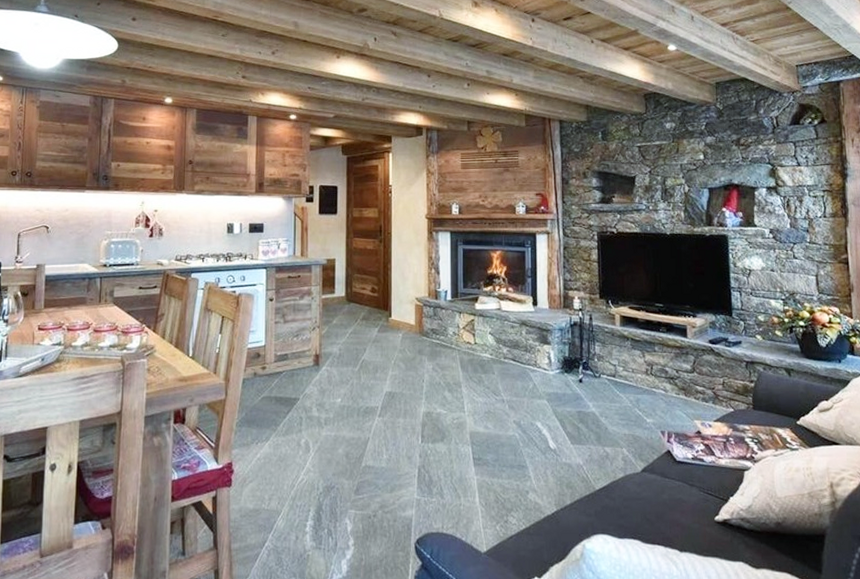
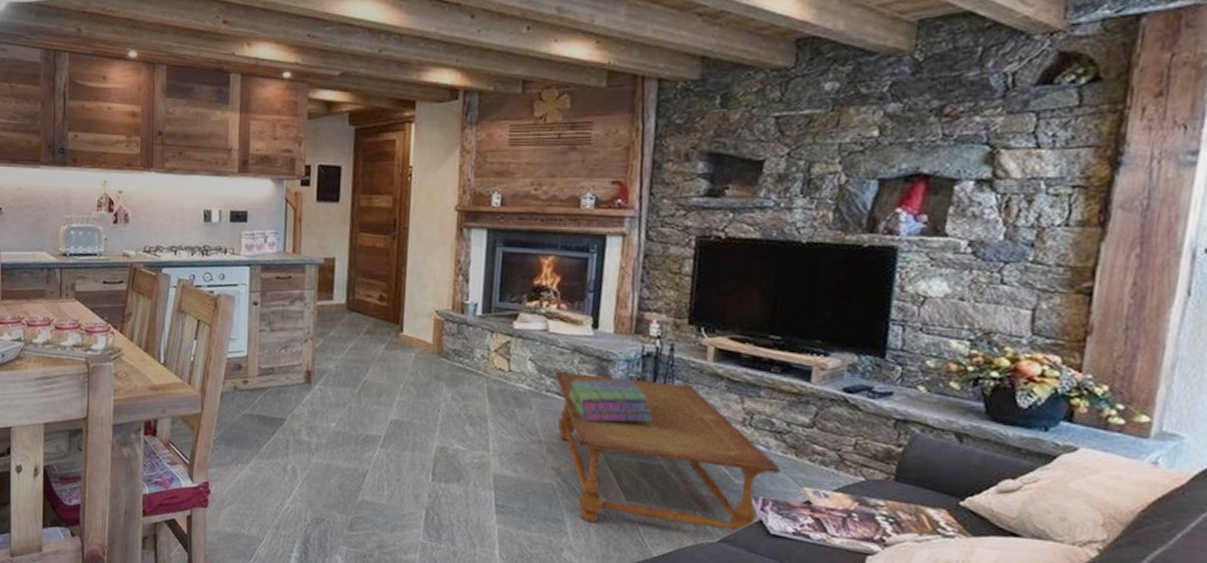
coffee table: none [509,342,676,466] -> present [555,372,780,532]
stack of books: none [520,345,584,381] -> present [568,379,654,422]

